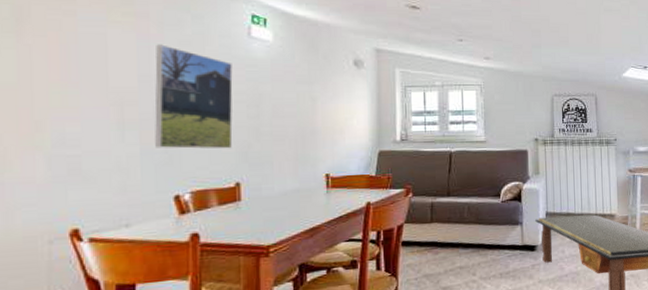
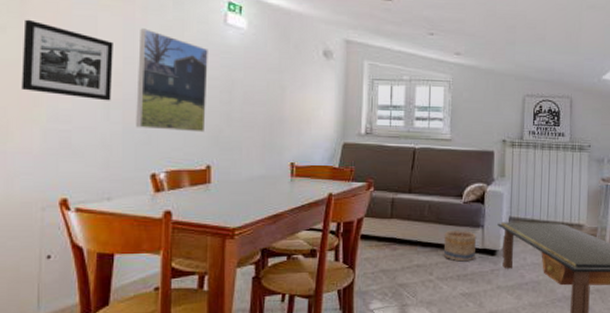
picture frame: none [20,39,127,122] -> present [22,19,113,101]
basket: none [484,229,516,259] -> present [443,231,477,261]

